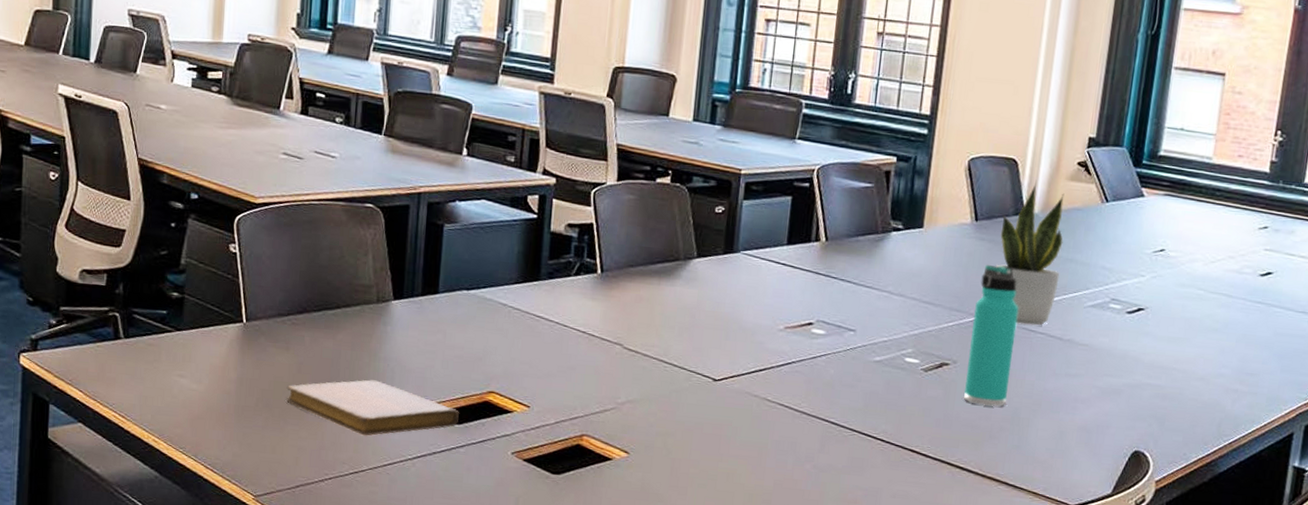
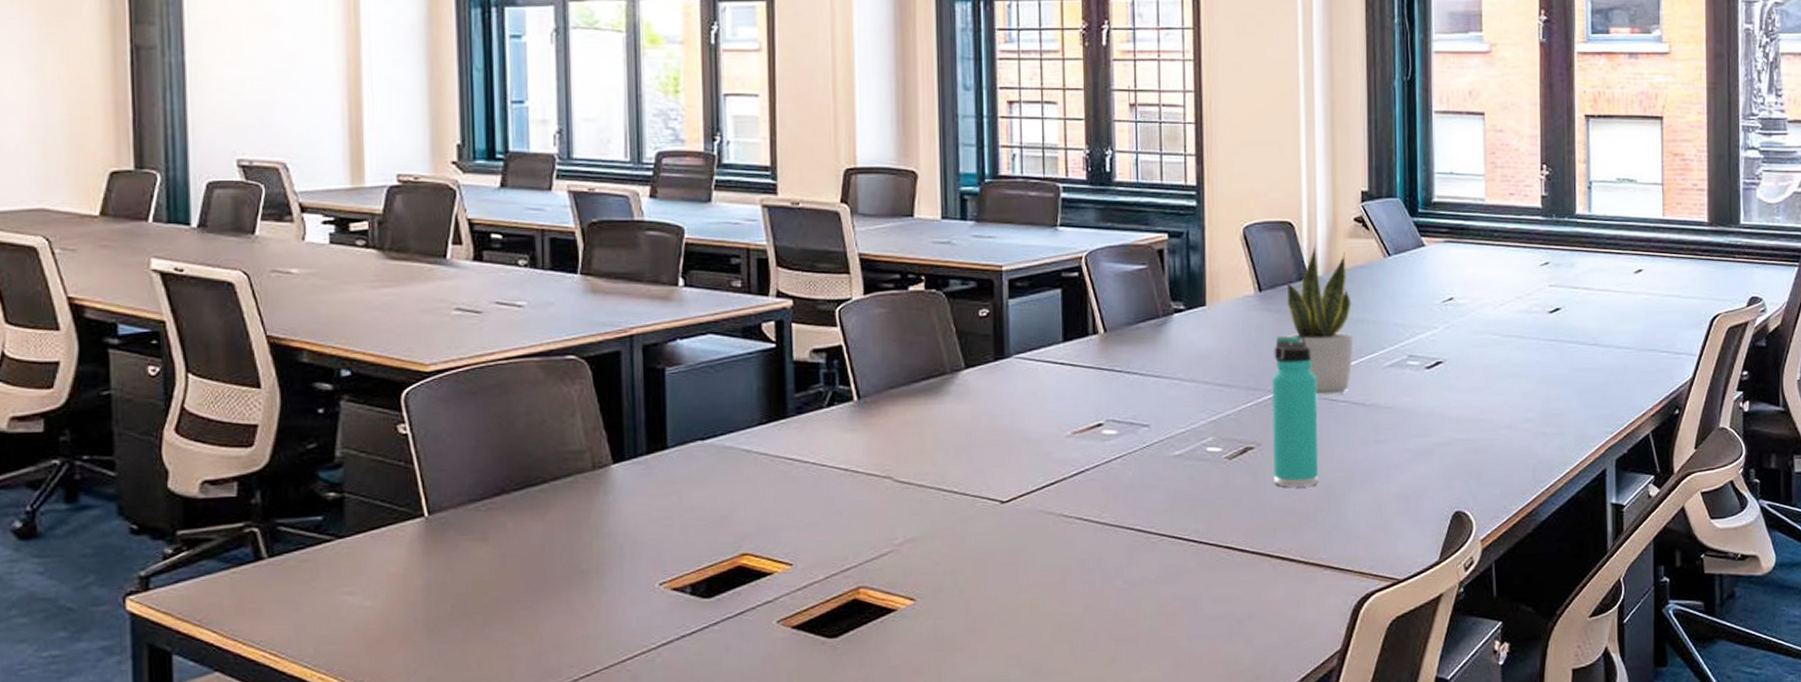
notebook: present [286,379,459,436] -> none [488,561,708,630]

